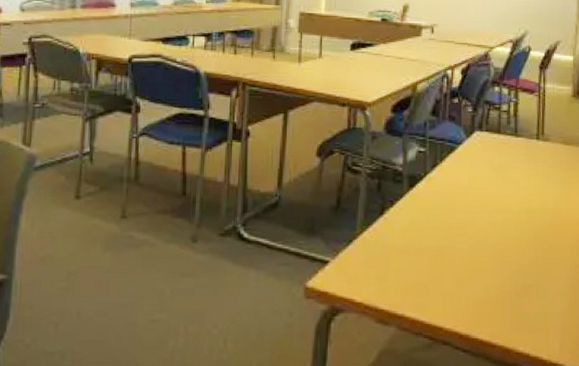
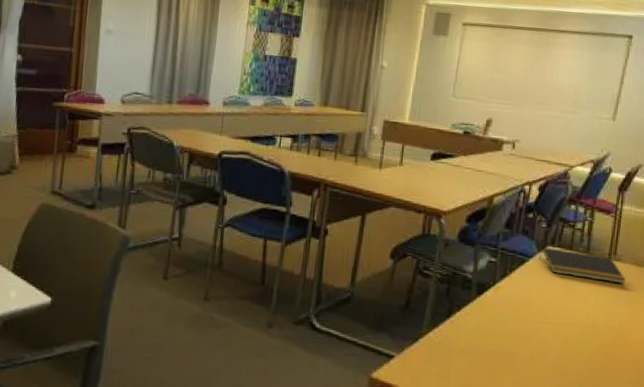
notepad: none [468,132,556,164] -> present [539,247,626,284]

